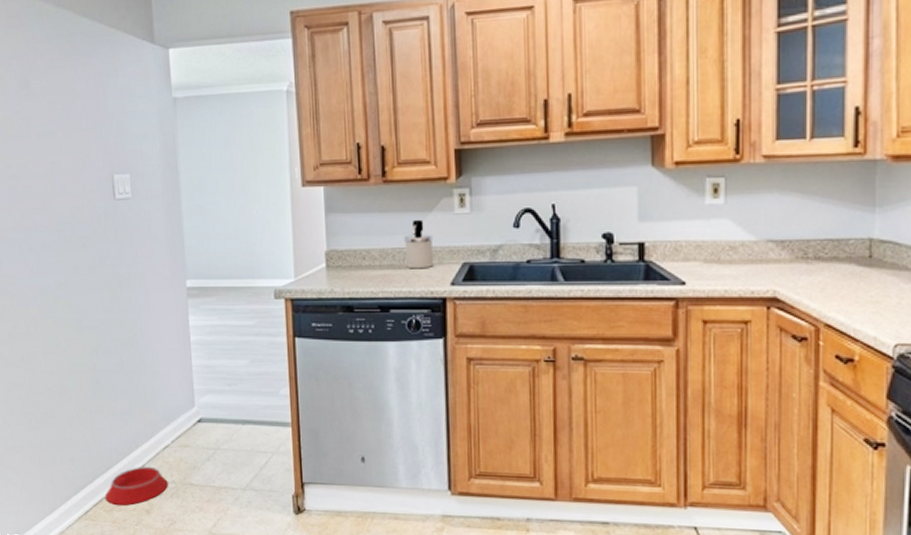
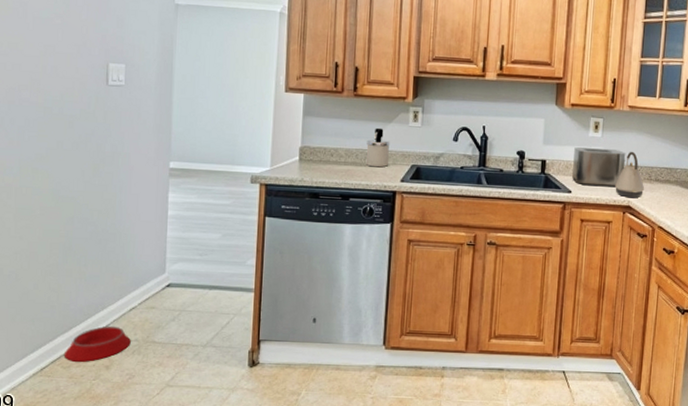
toaster: none [683,218,765,274] -> present [571,147,626,188]
kettle: none [751,219,799,287] -> present [615,151,645,198]

